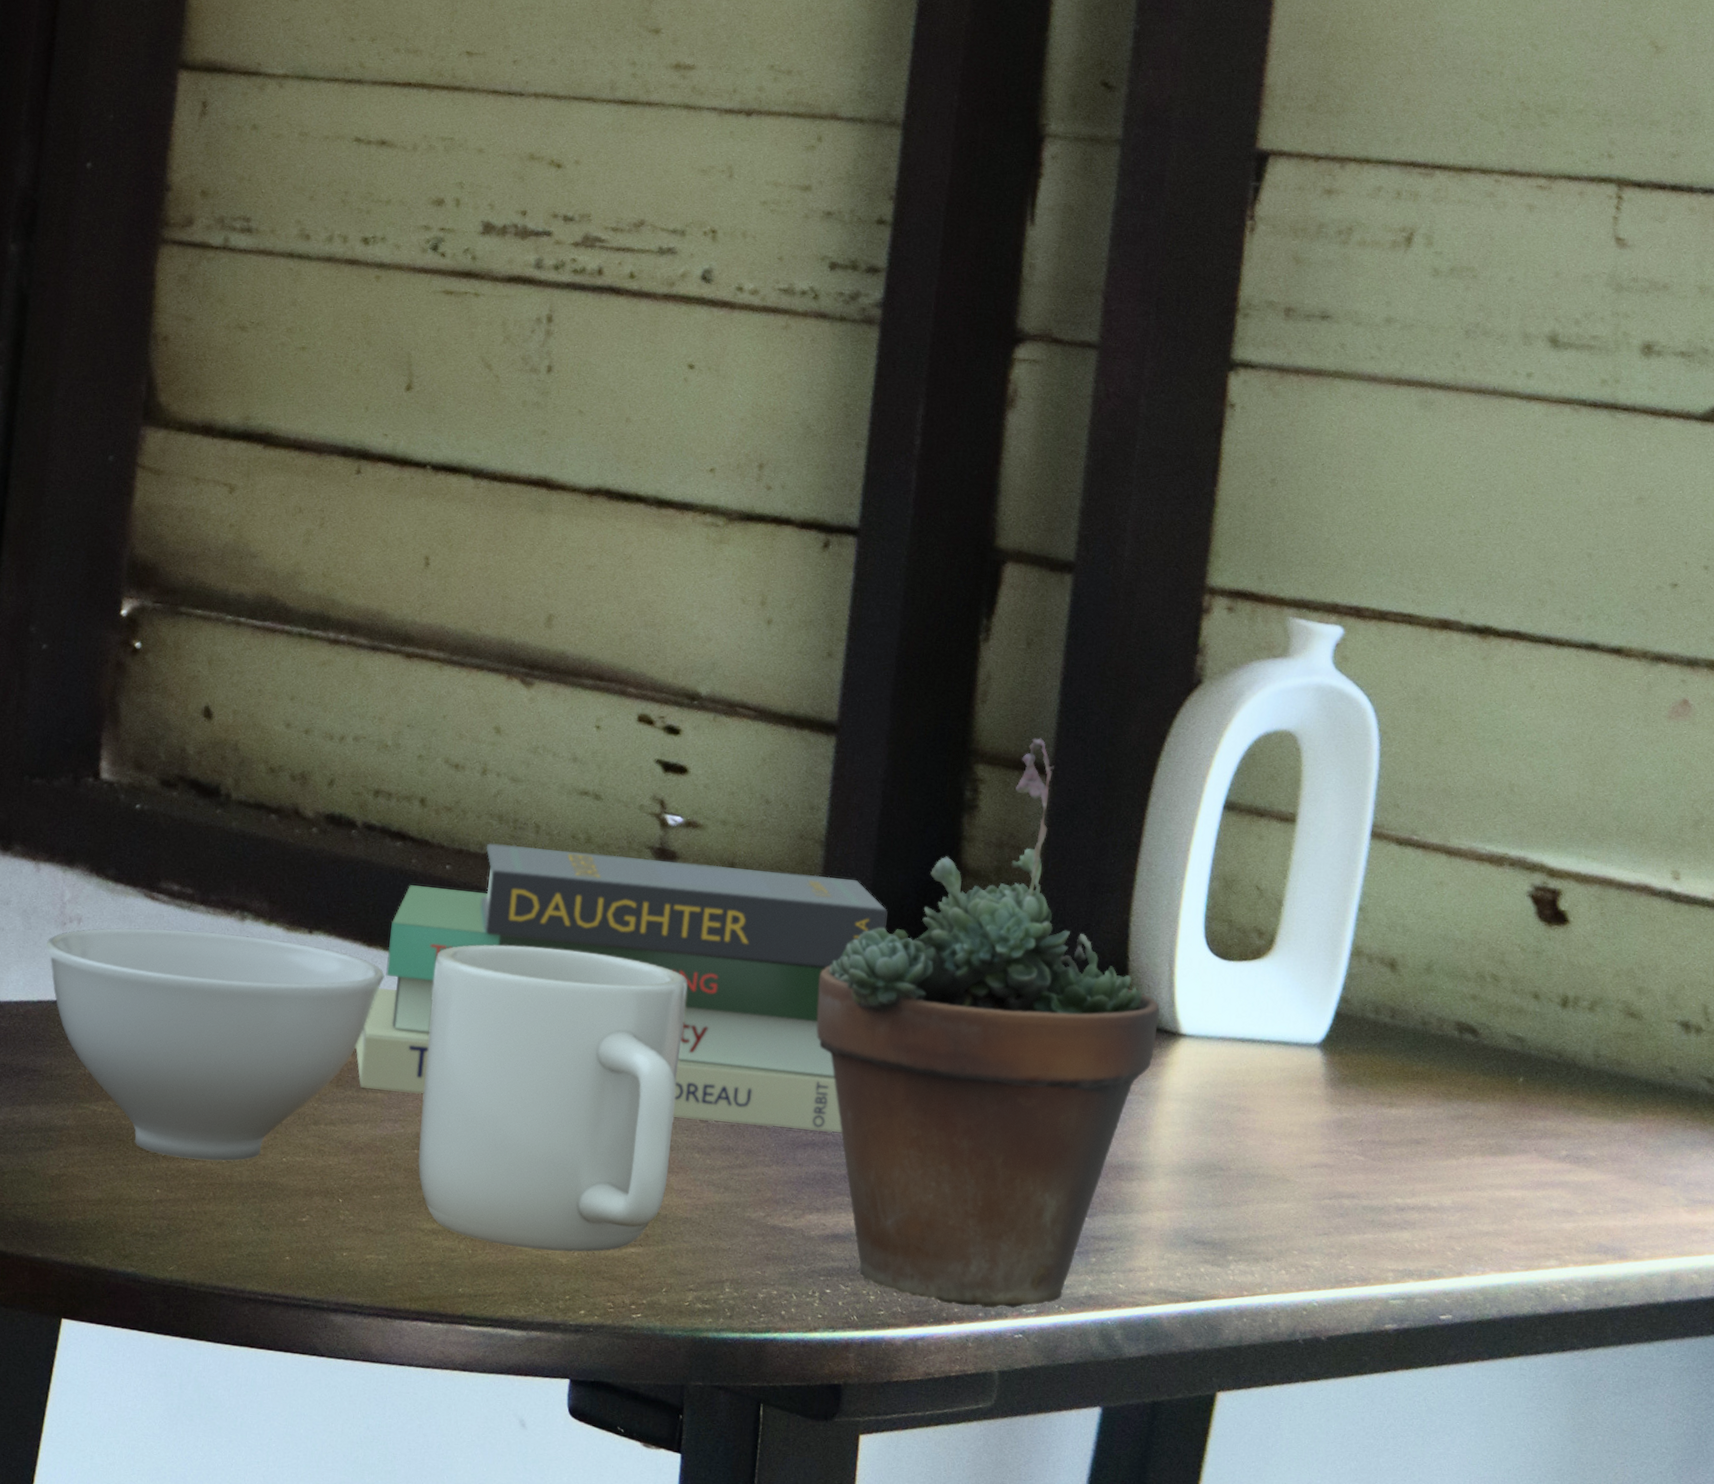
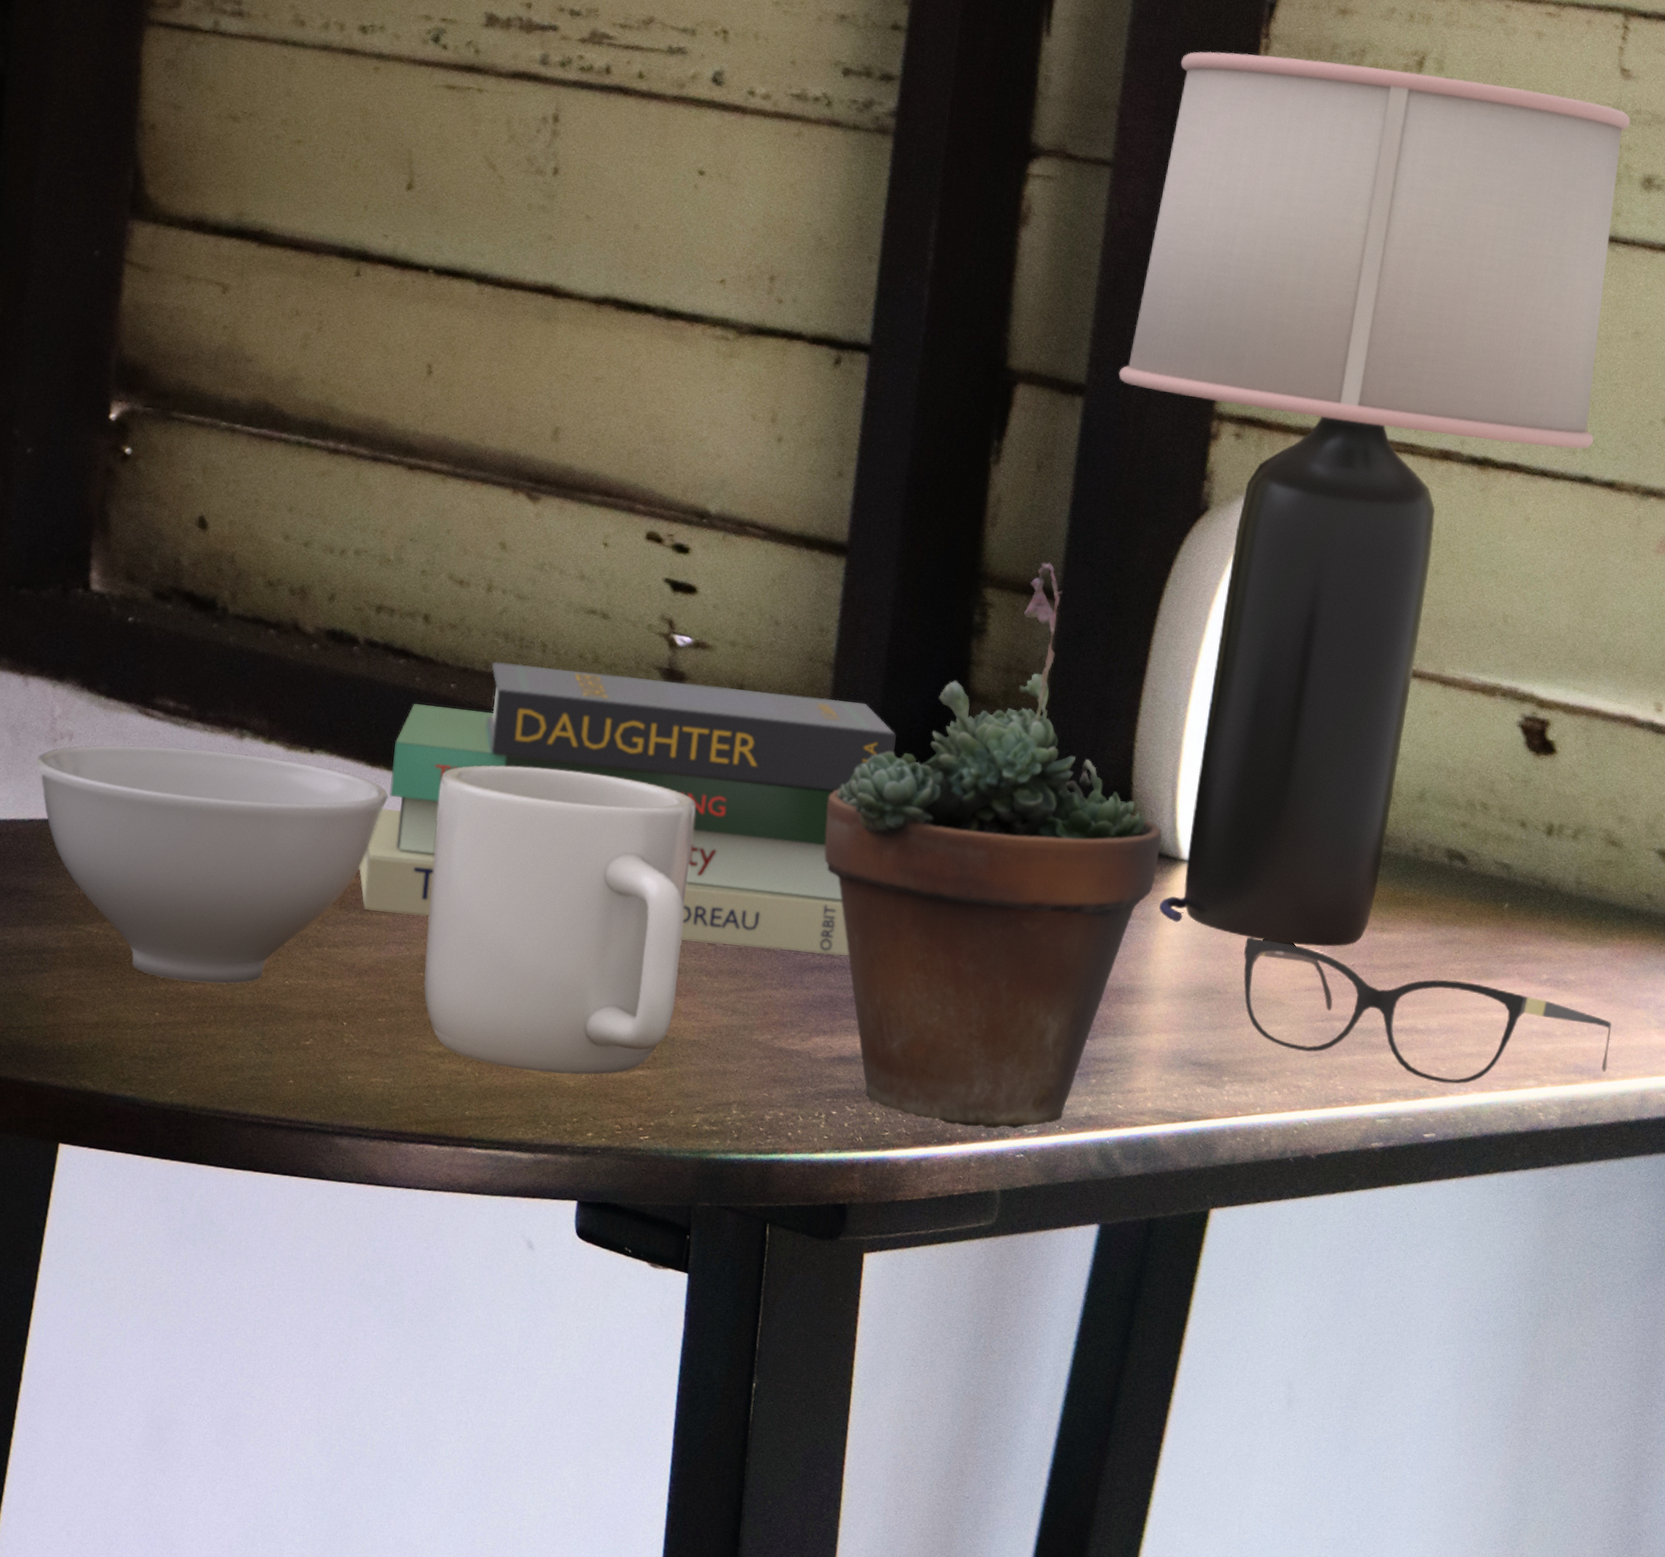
table lamp: none [1108,234,1628,1123] -> present [1118,51,1631,947]
spectacles: none [1247,1113,1637,1265] -> present [1243,937,1612,1085]

